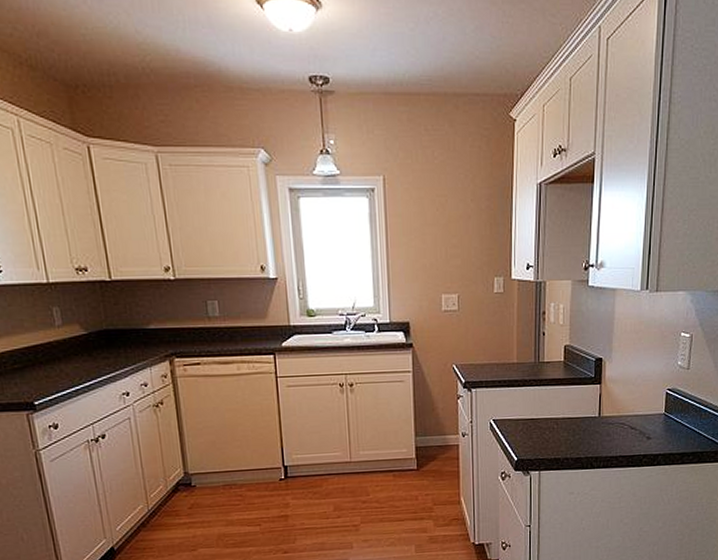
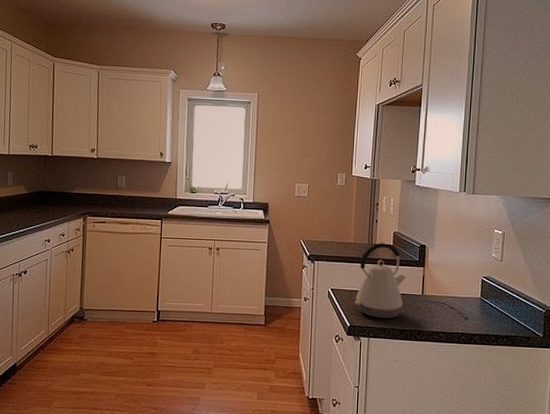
kettle: none [522,360,580,448] -> present [355,243,406,319]

